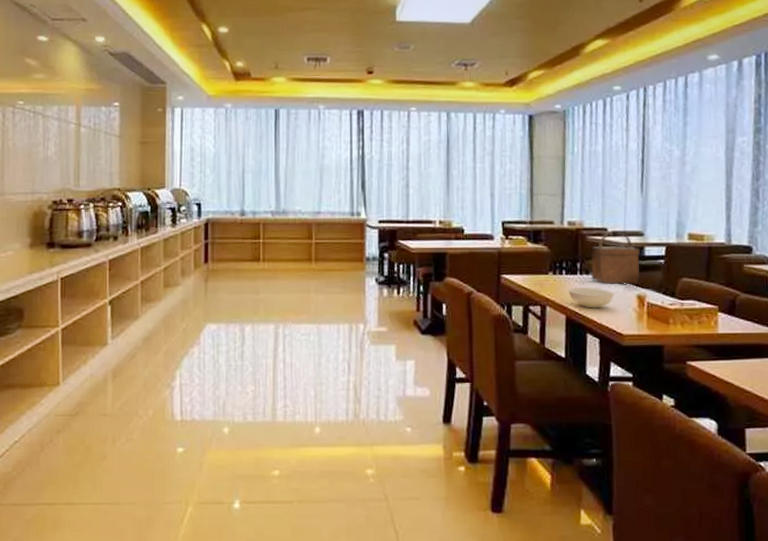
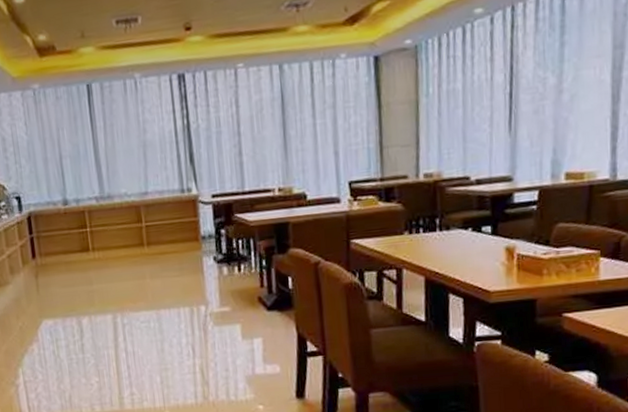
bowl: present [568,287,615,308] -> none [426,244,480,267]
handbag: present [590,230,641,285] -> none [451,178,509,239]

